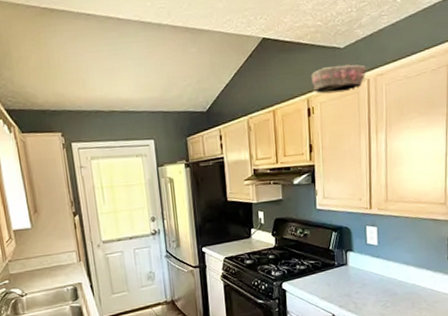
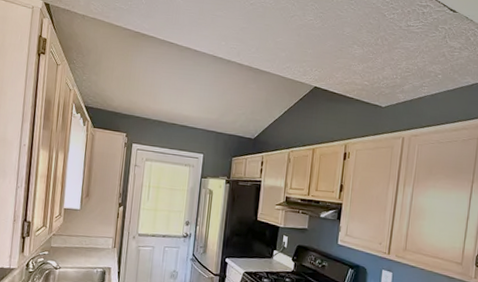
decorative basket: present [311,64,367,94] -> none [351,120,404,145]

